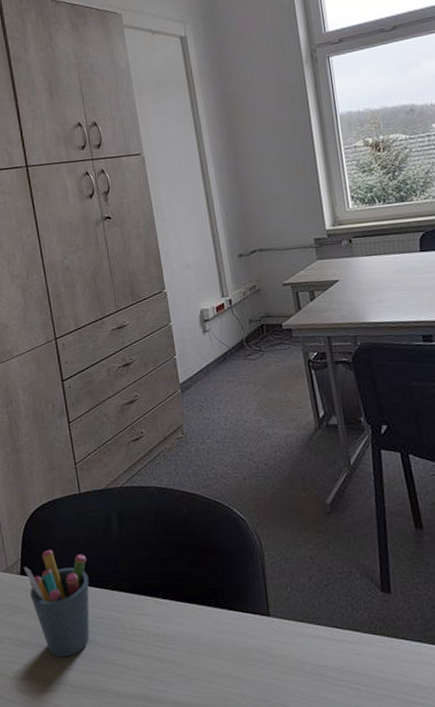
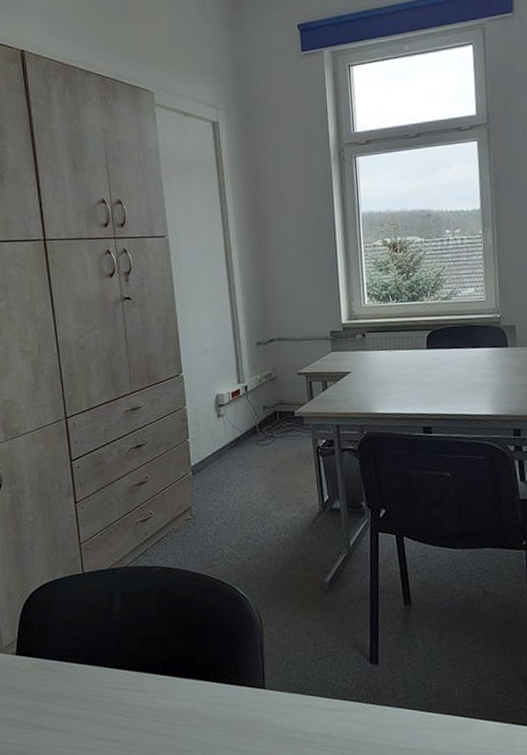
pen holder: present [23,549,90,658] -> none [19,629,88,736]

